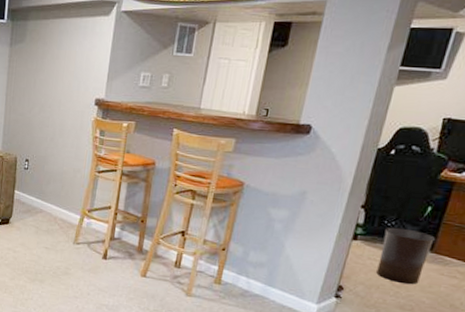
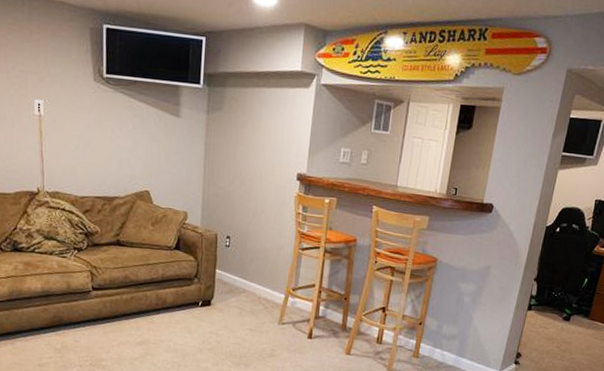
waste bin: present [376,227,436,284] -> none [547,297,592,348]

